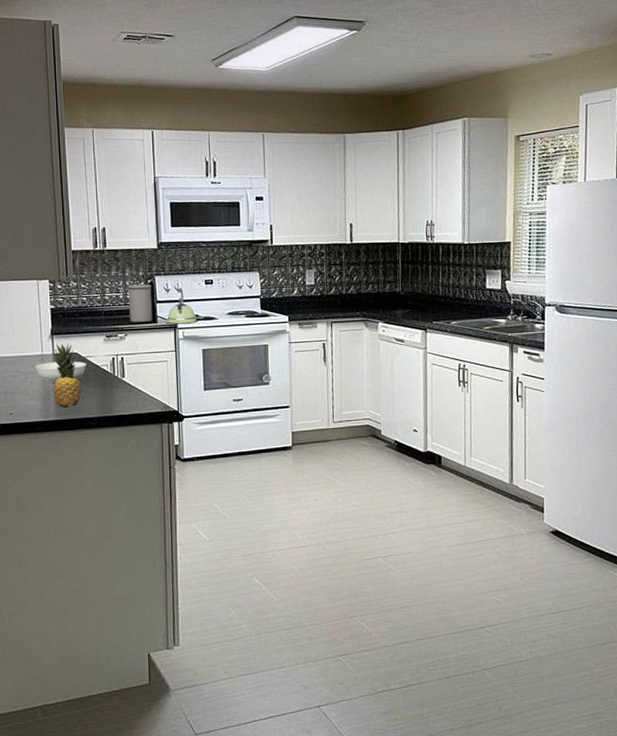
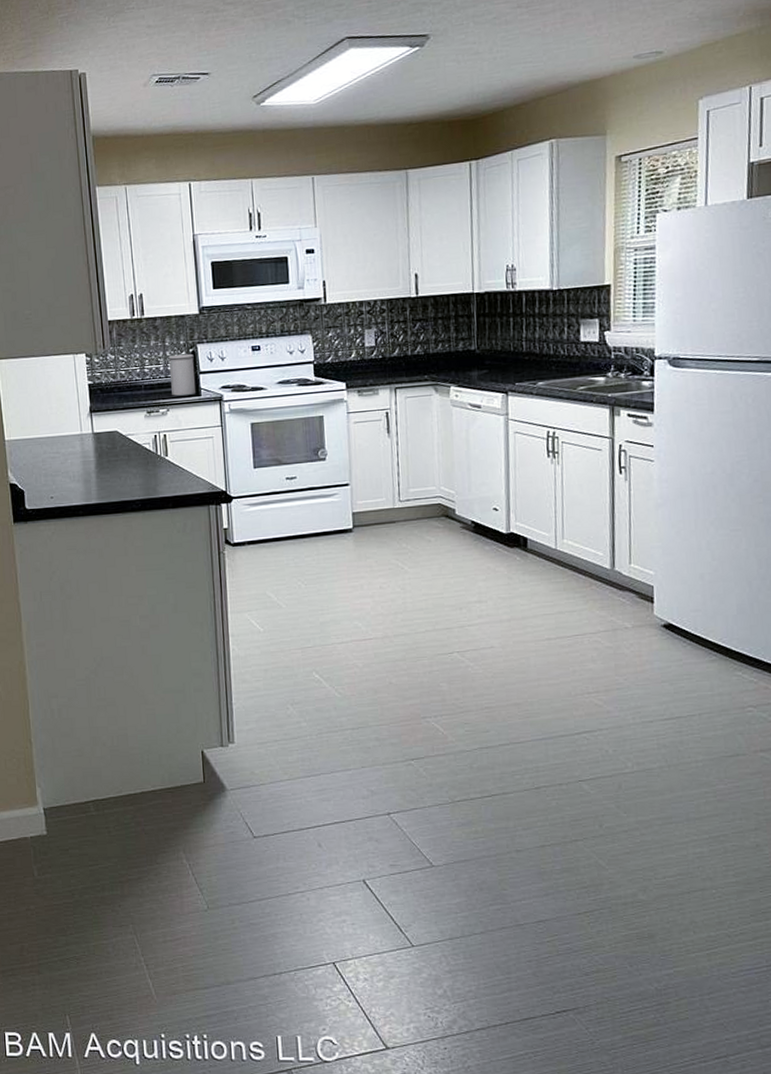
bowl: present [34,362,87,384] -> none [74,440,128,465]
fruit: present [54,343,81,407] -> none [93,421,123,489]
kettle: present [167,288,197,325] -> none [211,356,244,397]

